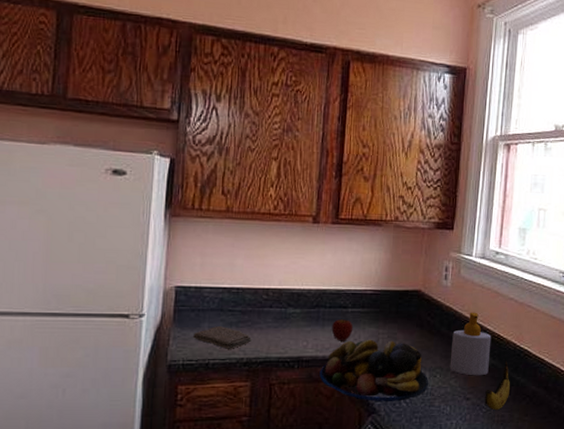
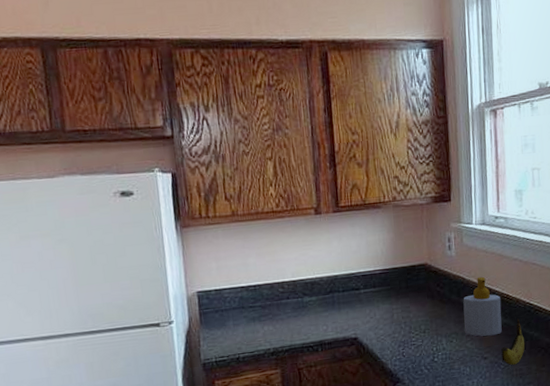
washcloth: present [193,325,251,349] -> none [221,321,275,342]
fruit bowl: present [319,339,428,402] -> none [342,314,446,372]
apple: present [331,319,353,341] -> none [347,300,368,321]

